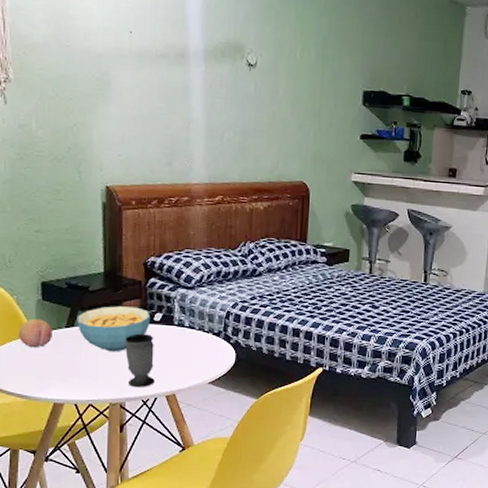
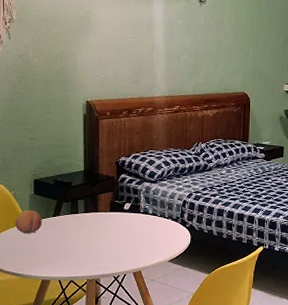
cereal bowl: present [76,306,151,352] -> none [61,198,121,236]
cup: present [125,333,155,388] -> none [100,220,124,266]

